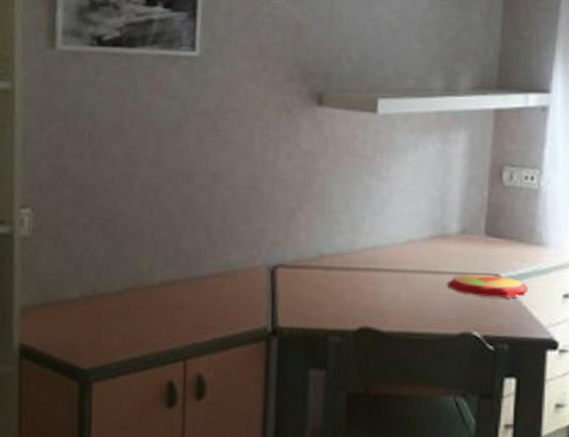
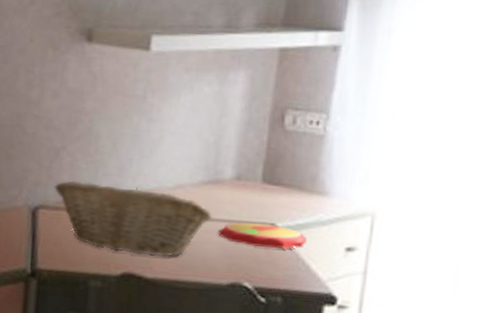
fruit basket: none [292,239,441,310] -> present [54,180,213,257]

